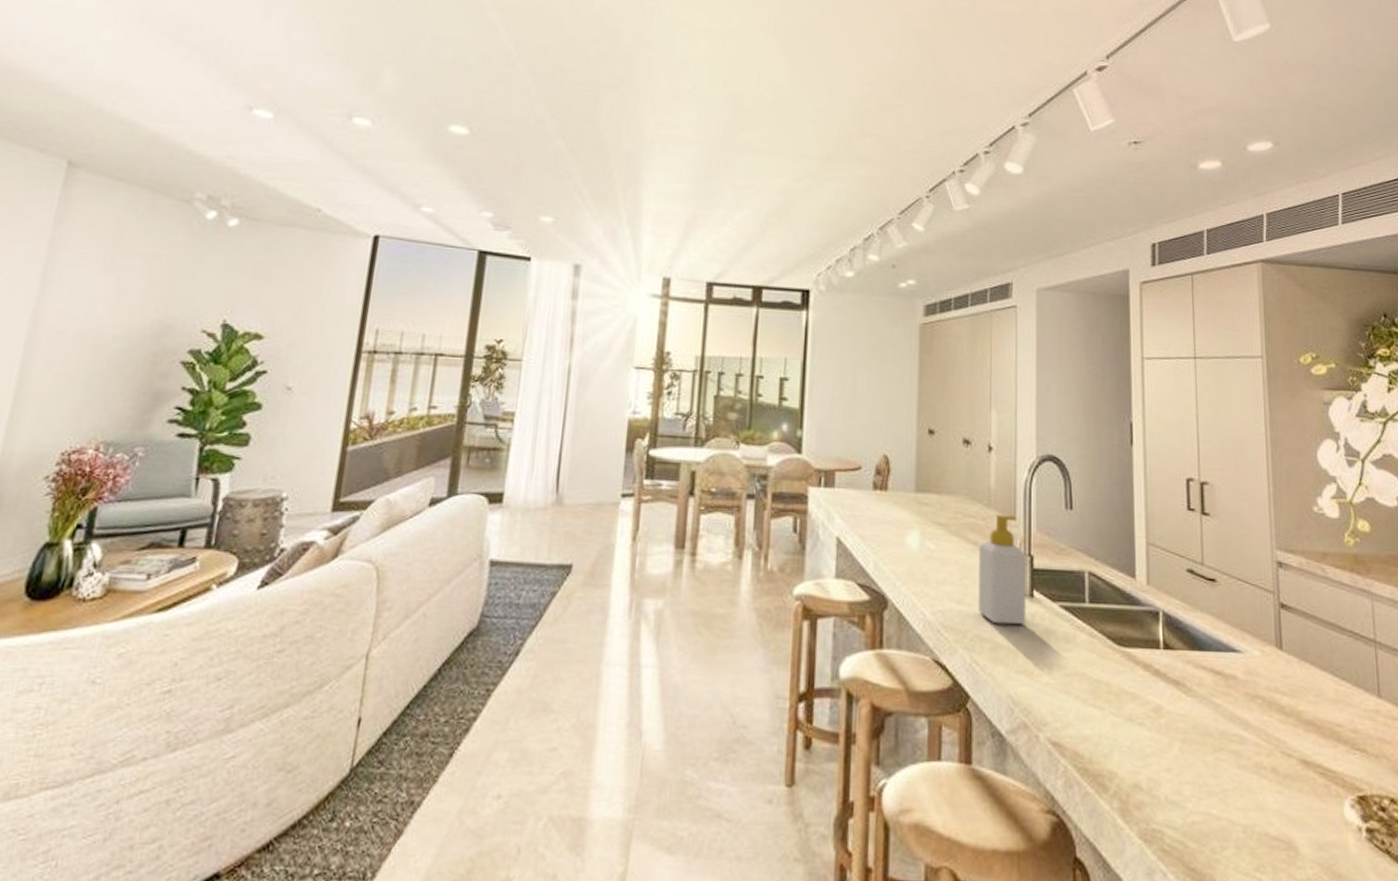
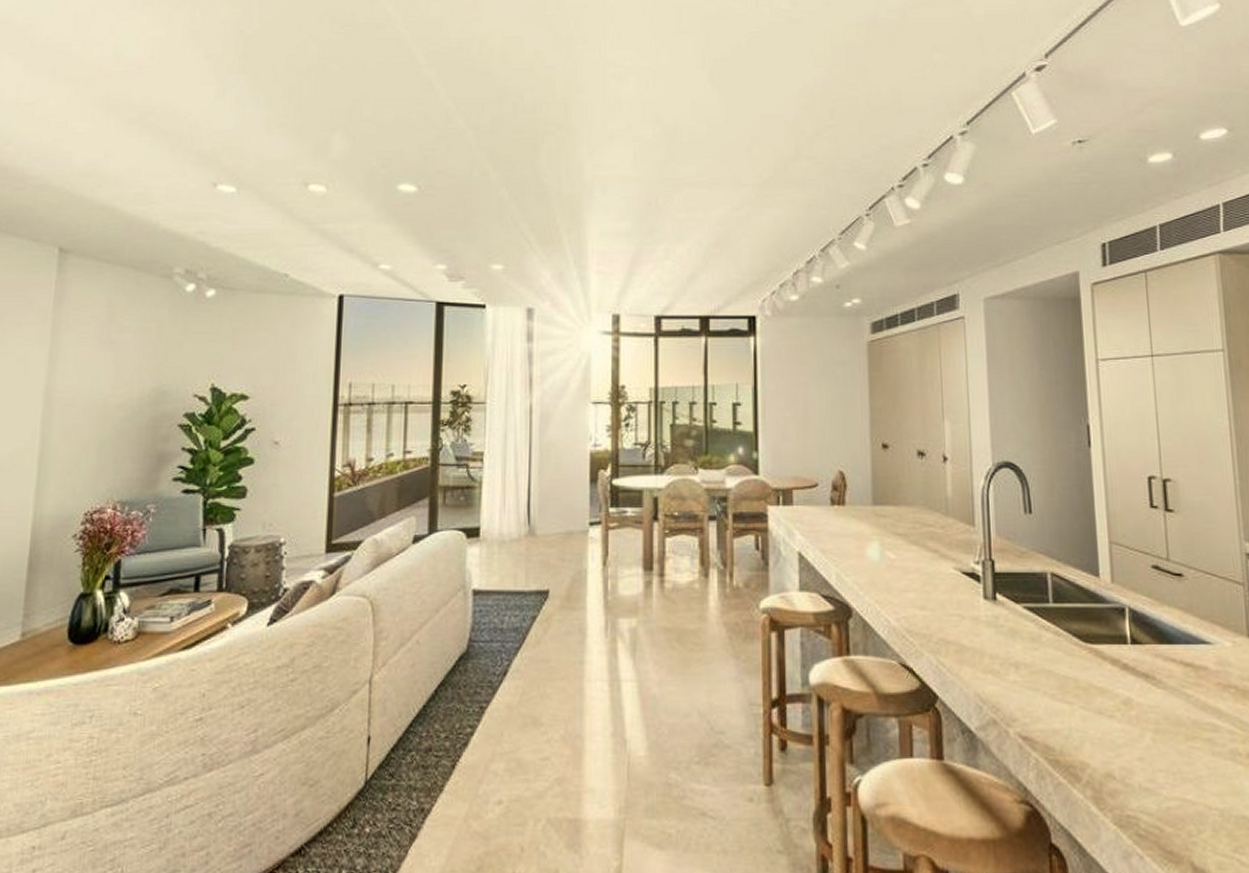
soap bottle: present [979,514,1026,625] -> none [939,522,990,627]

